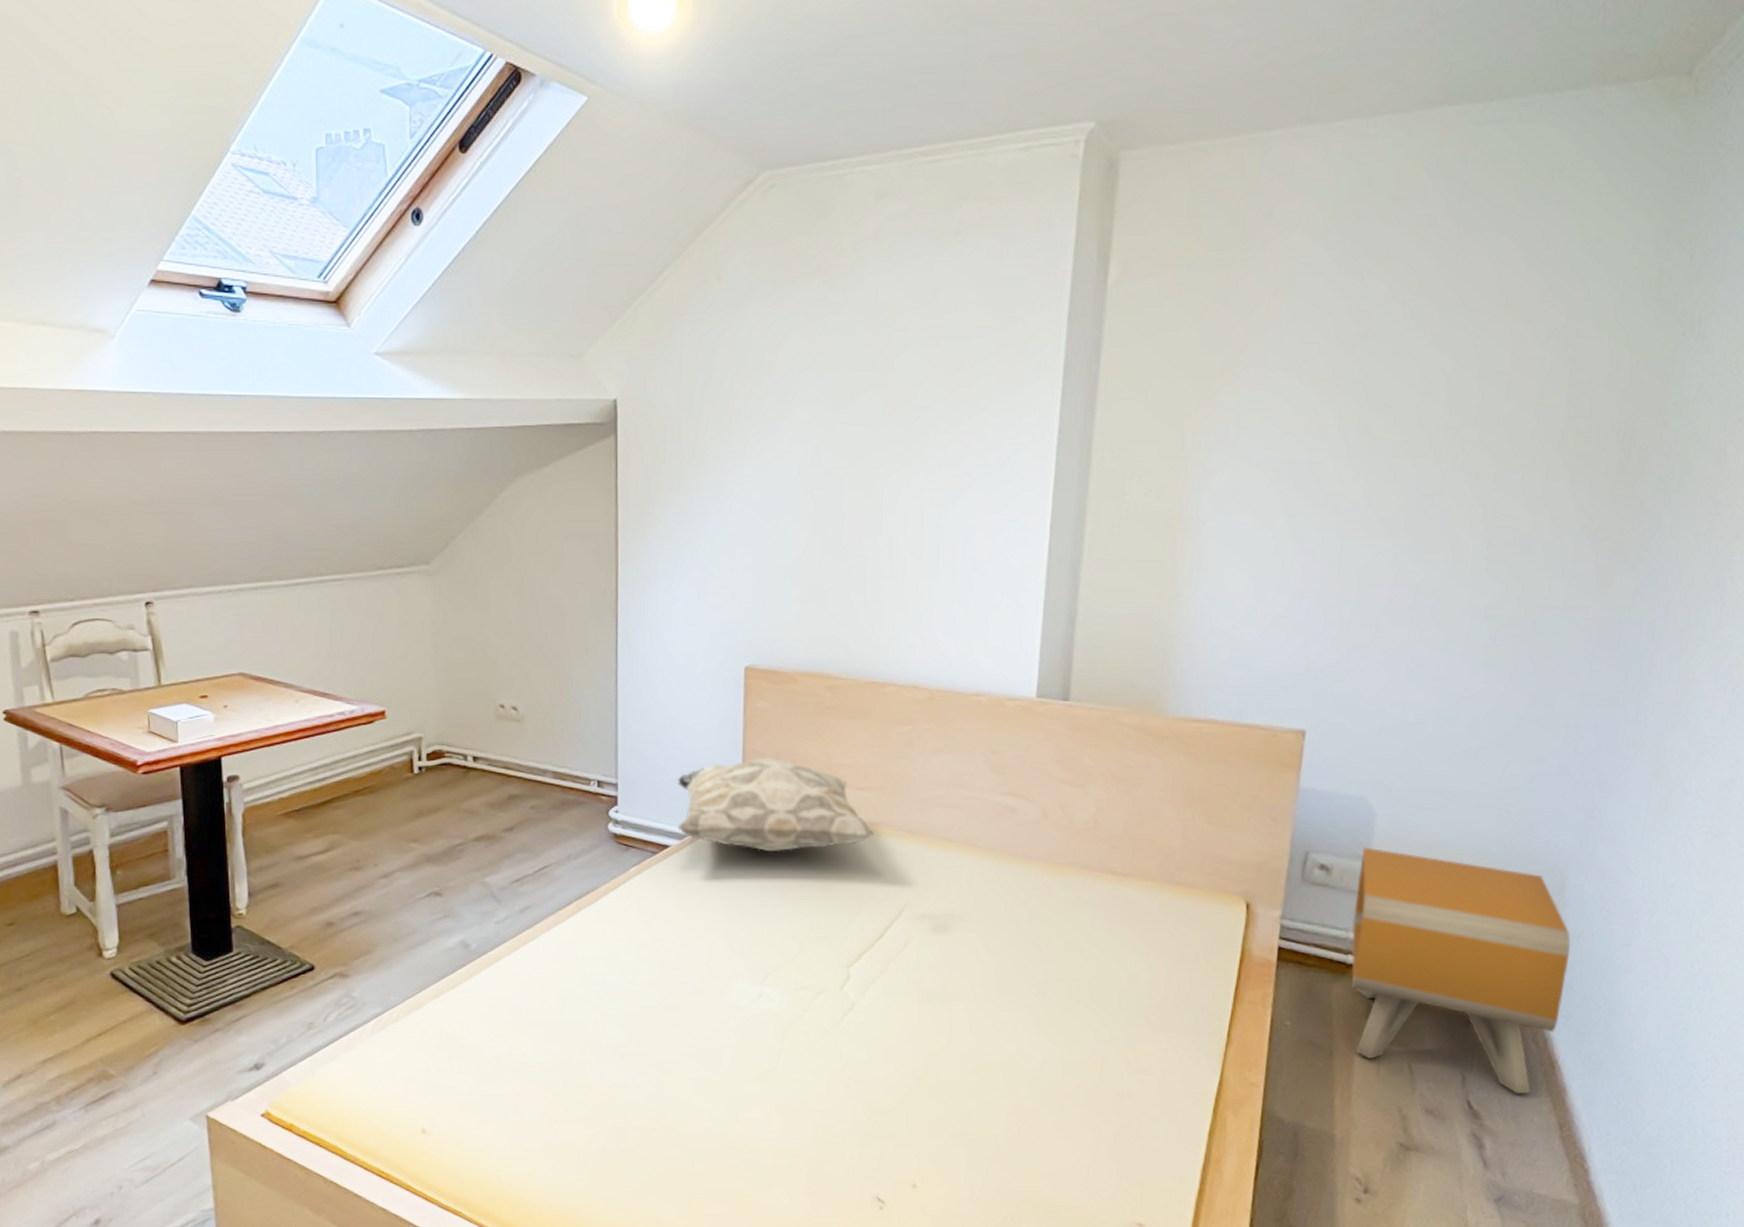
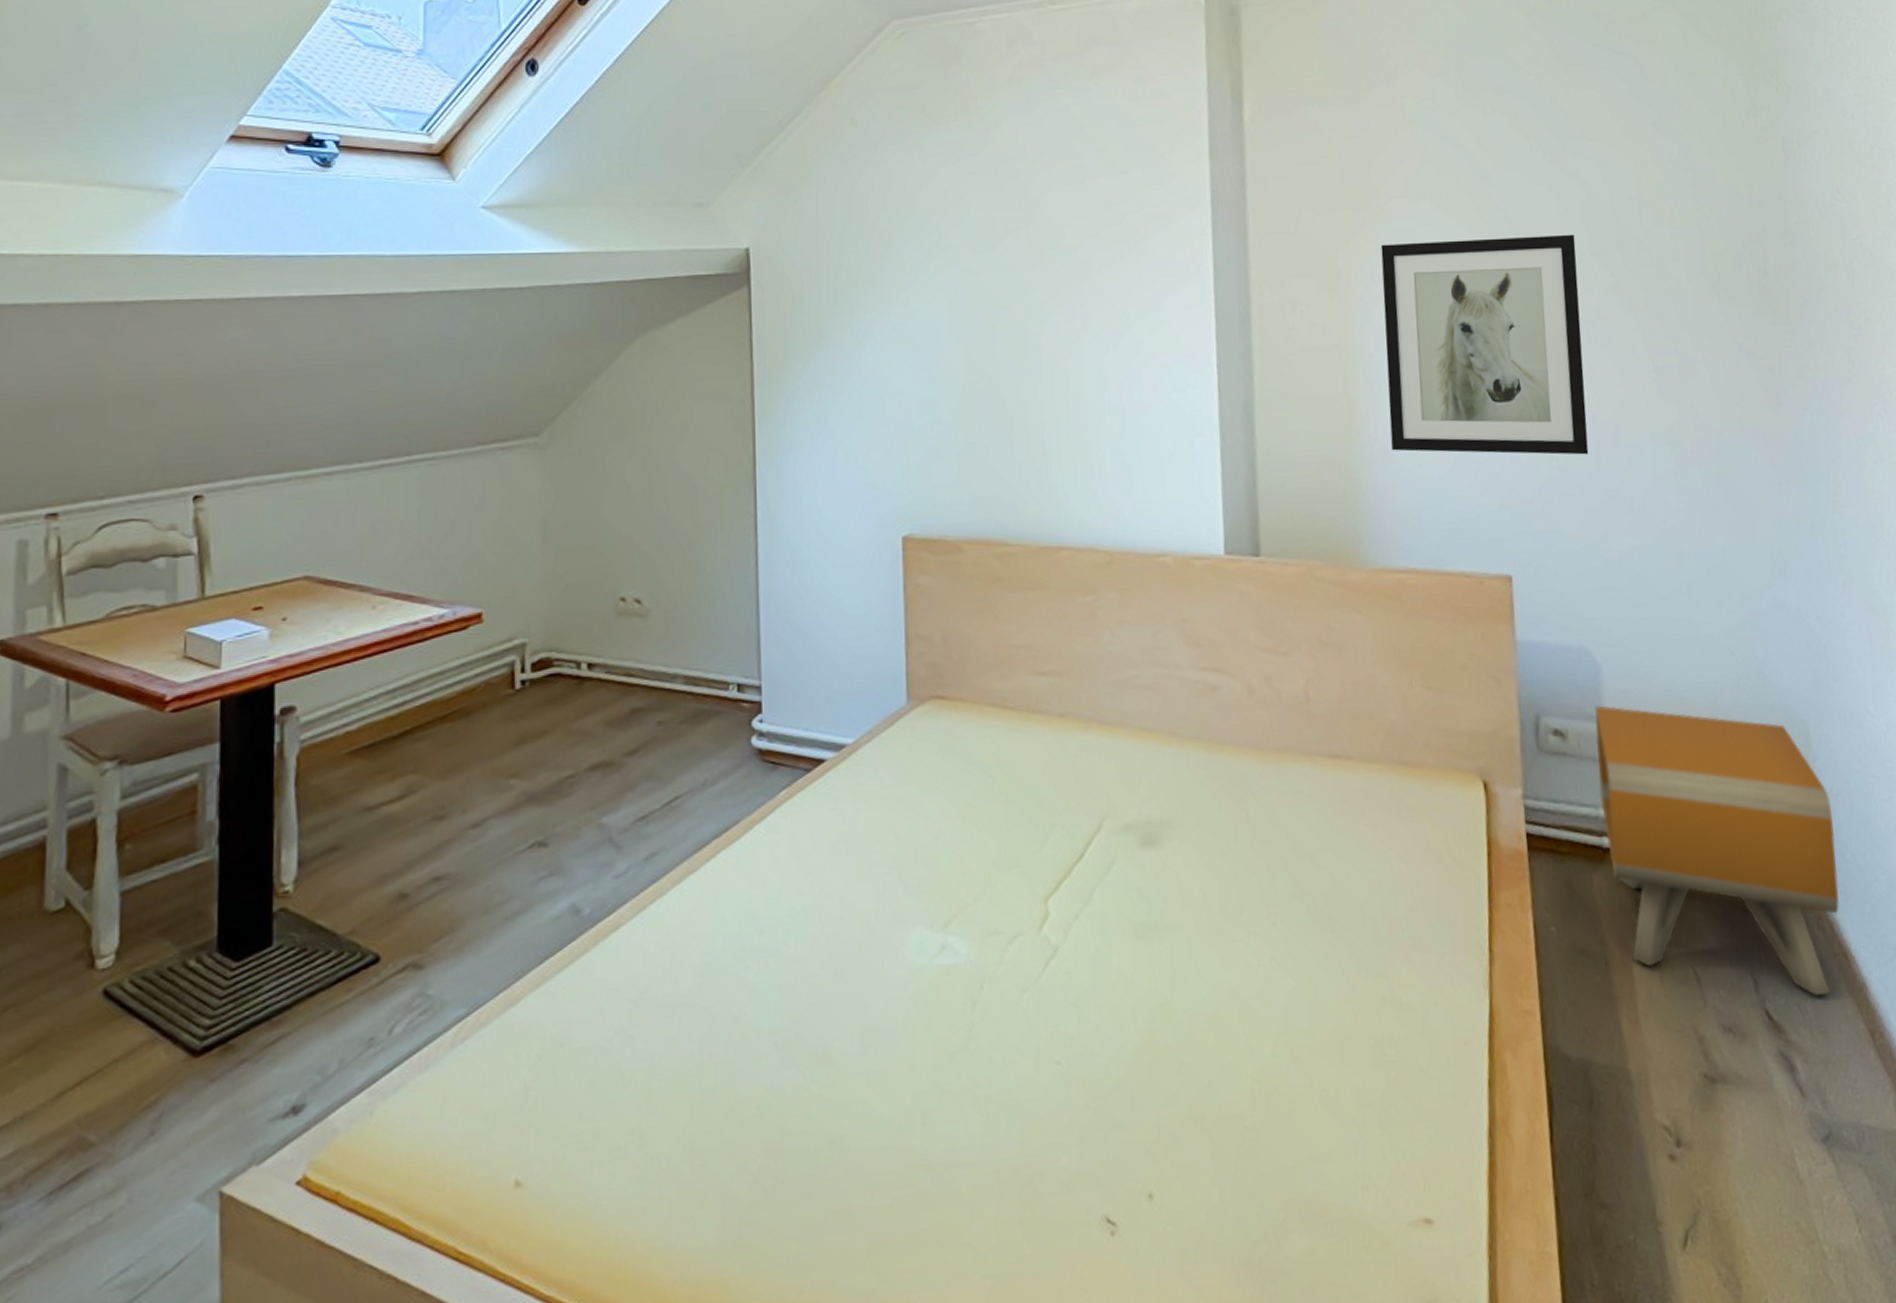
decorative pillow: present [677,758,874,852] -> none [832,643,1062,760]
wall art: none [1209,408,1433,625] -> present [1381,234,1589,455]

